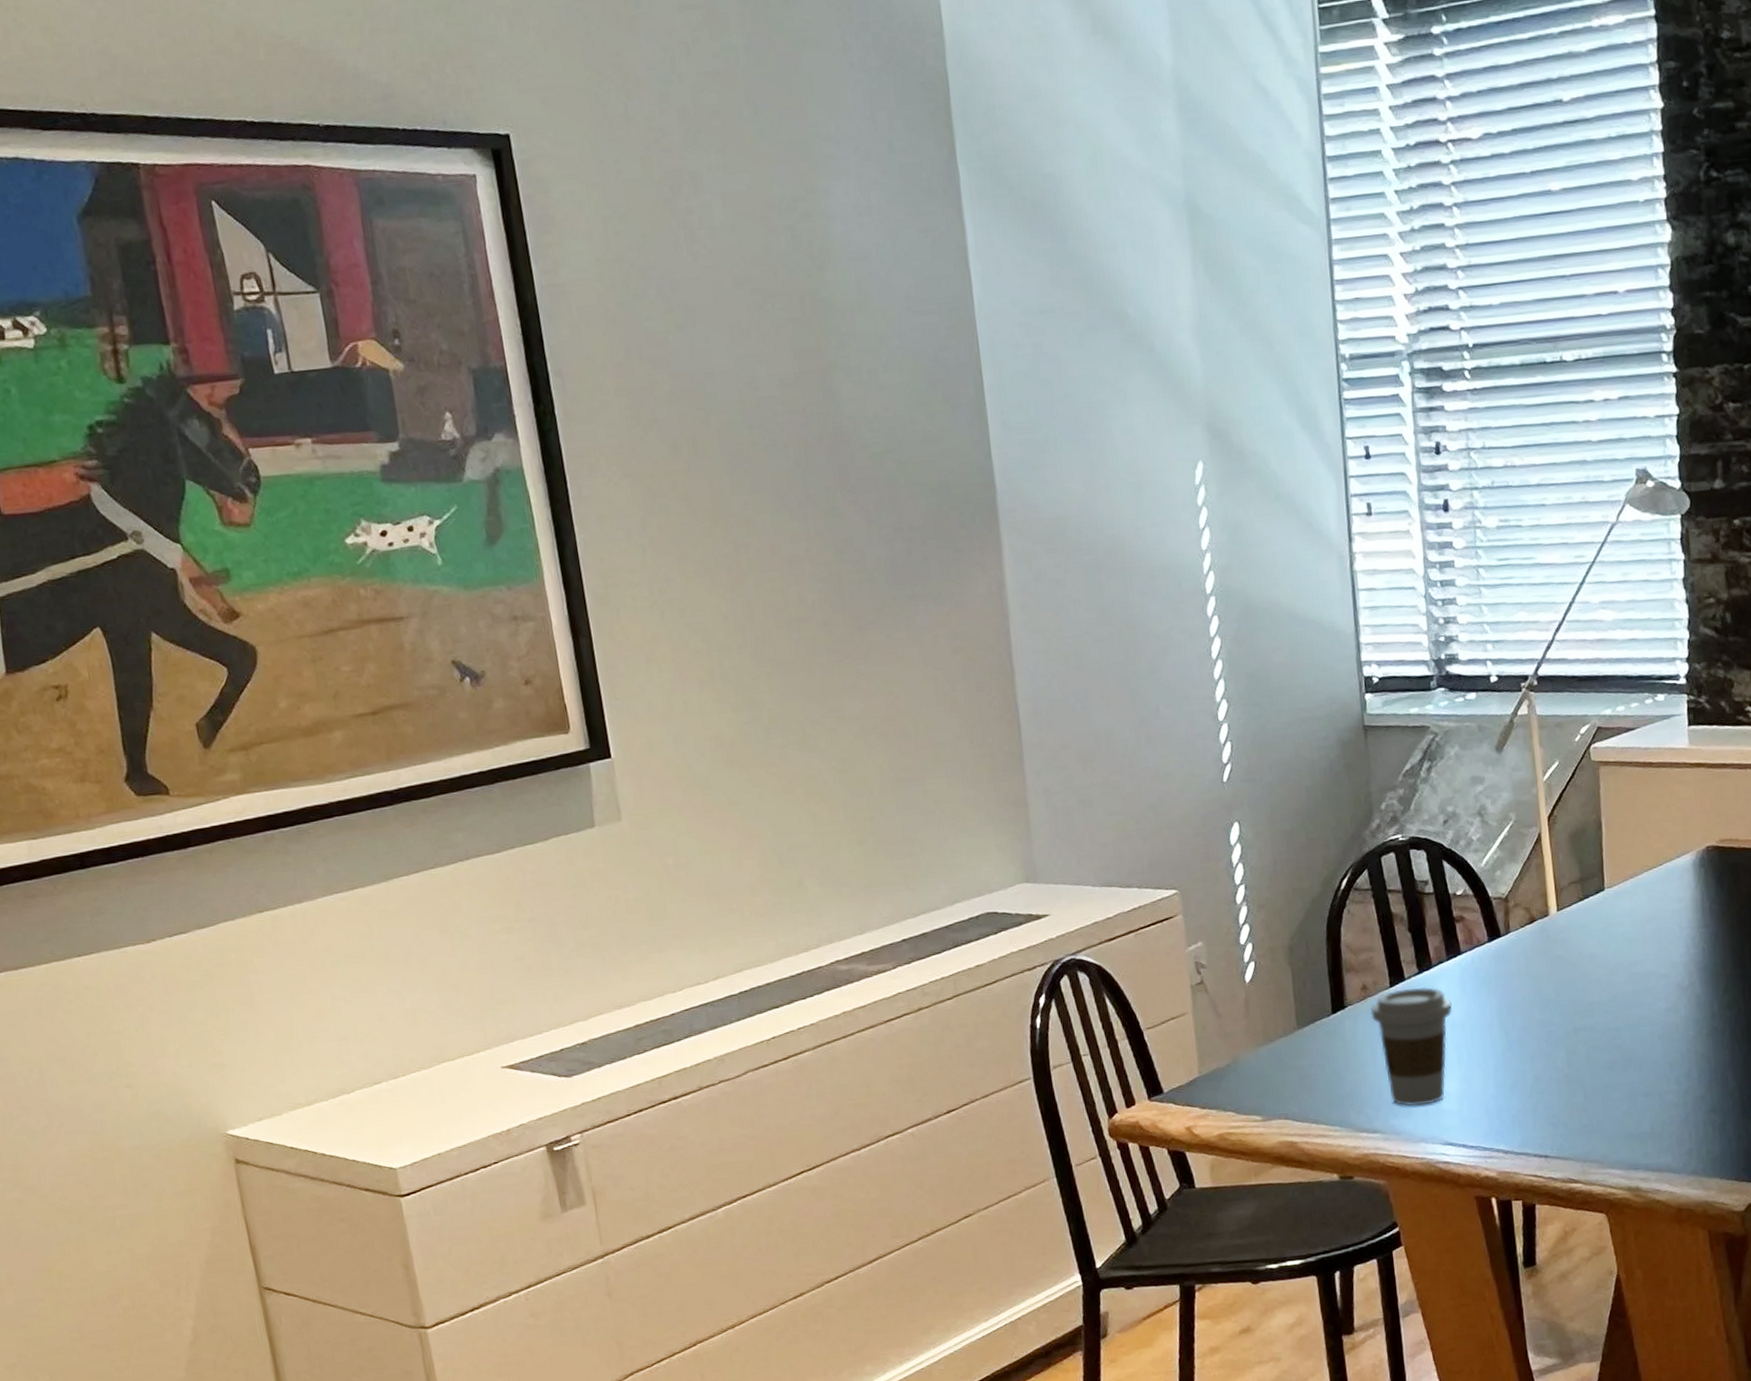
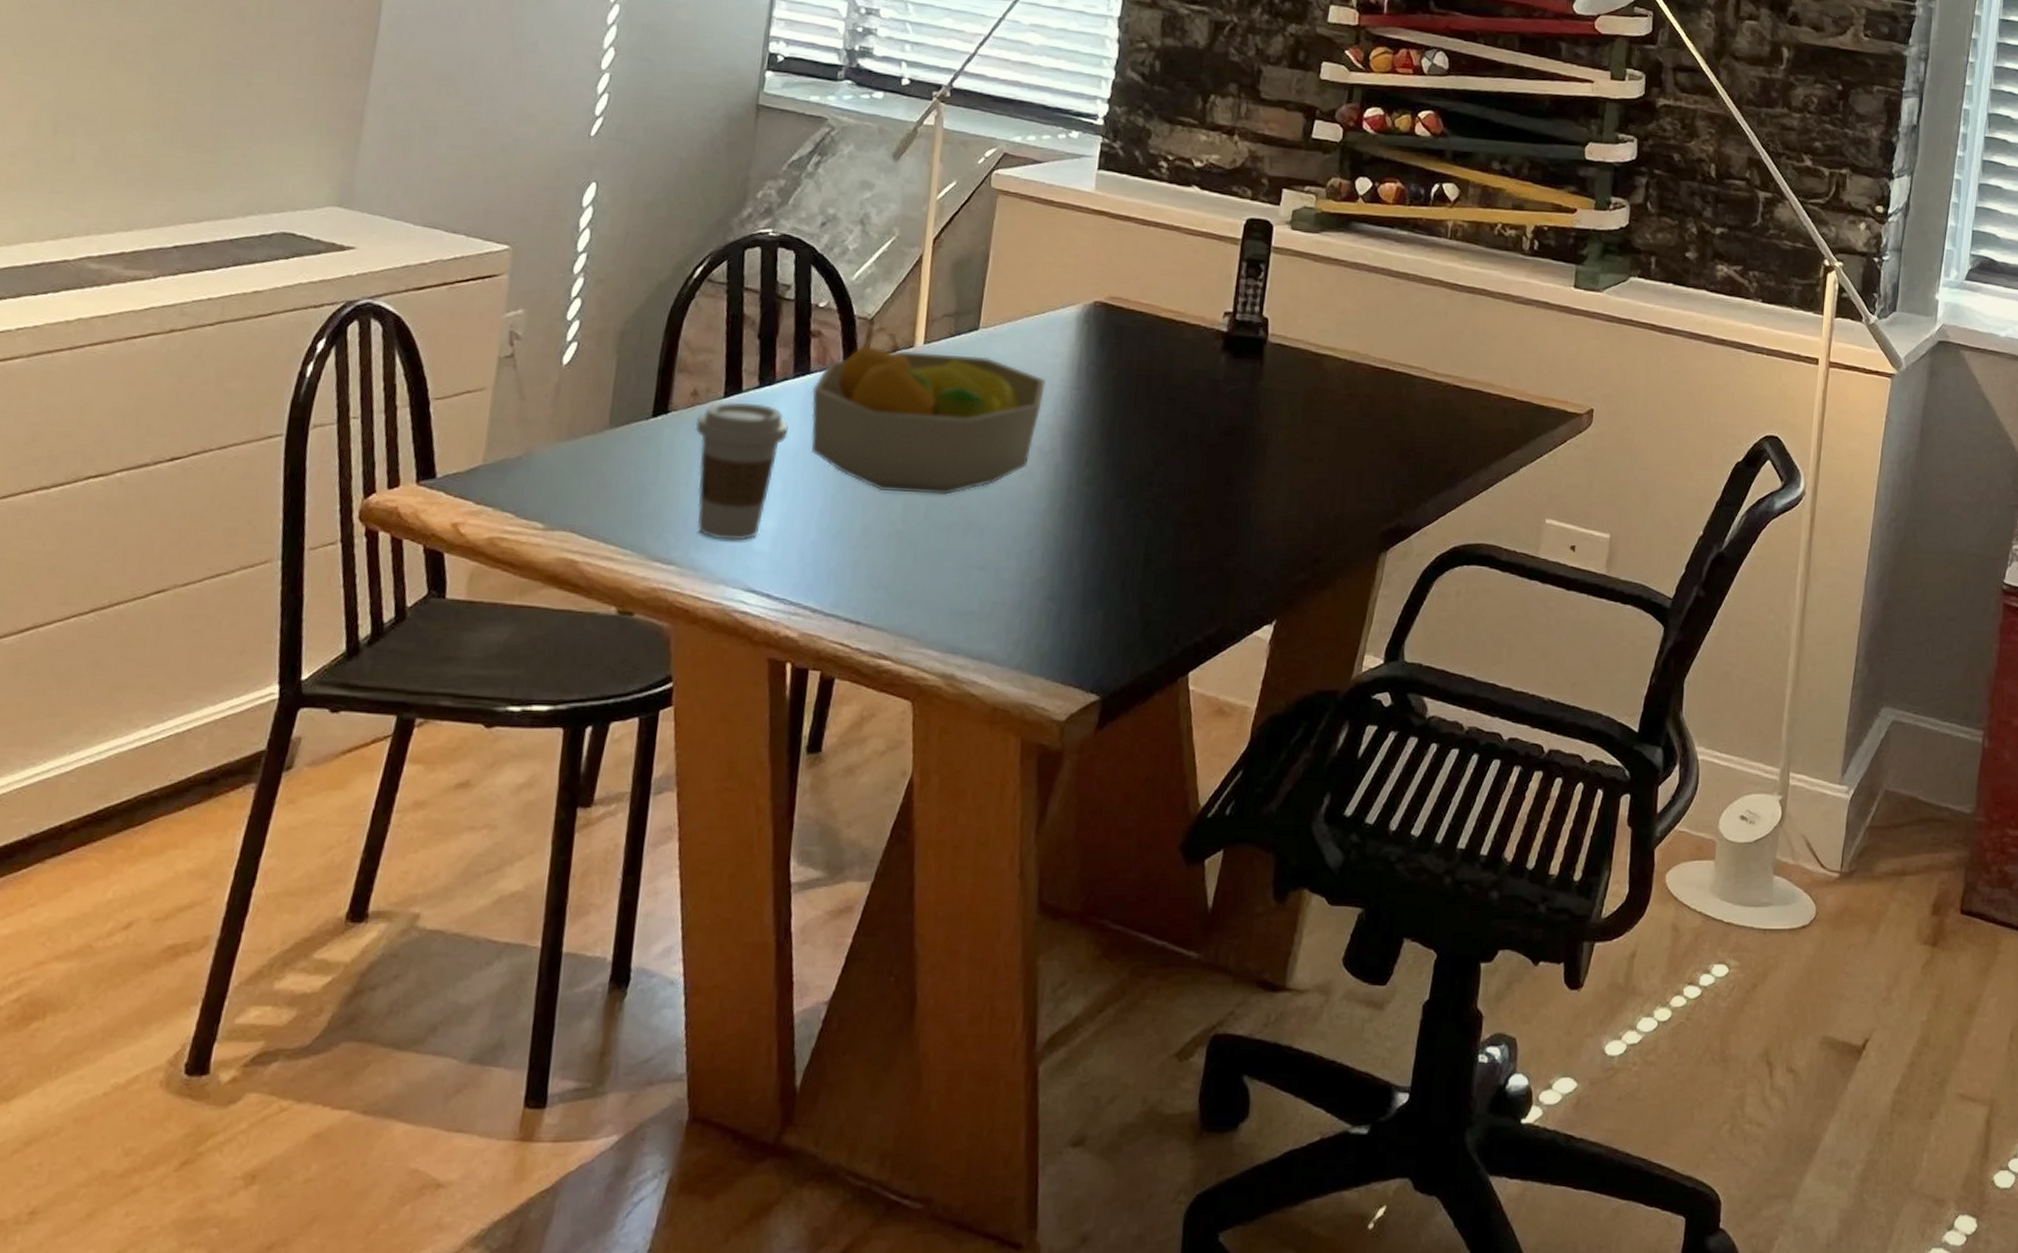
fruit bowl: none [1465,913,1675,1044] -> present [811,344,1046,495]

